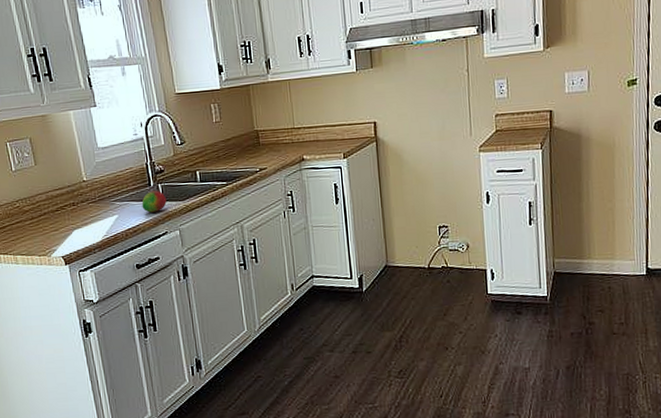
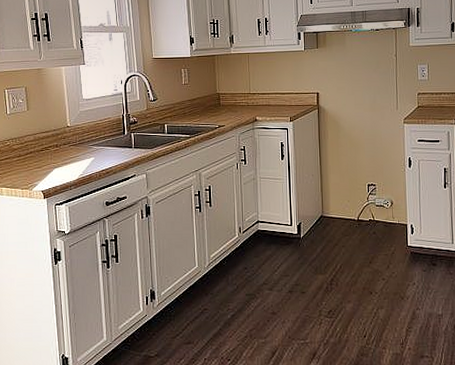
fruit: present [142,190,167,213] -> none [115,139,137,157]

